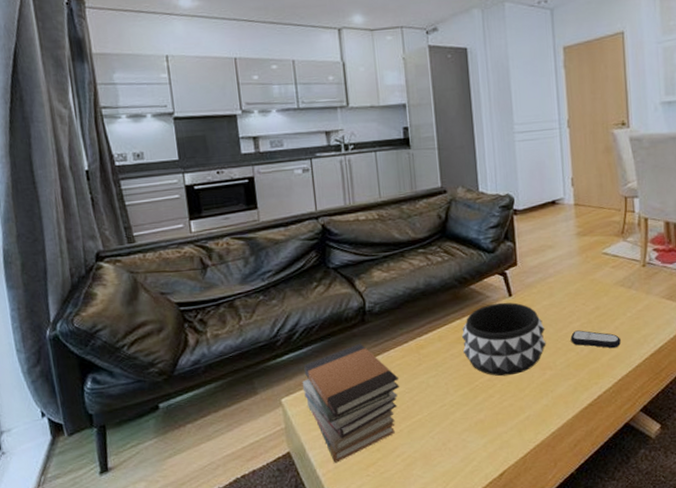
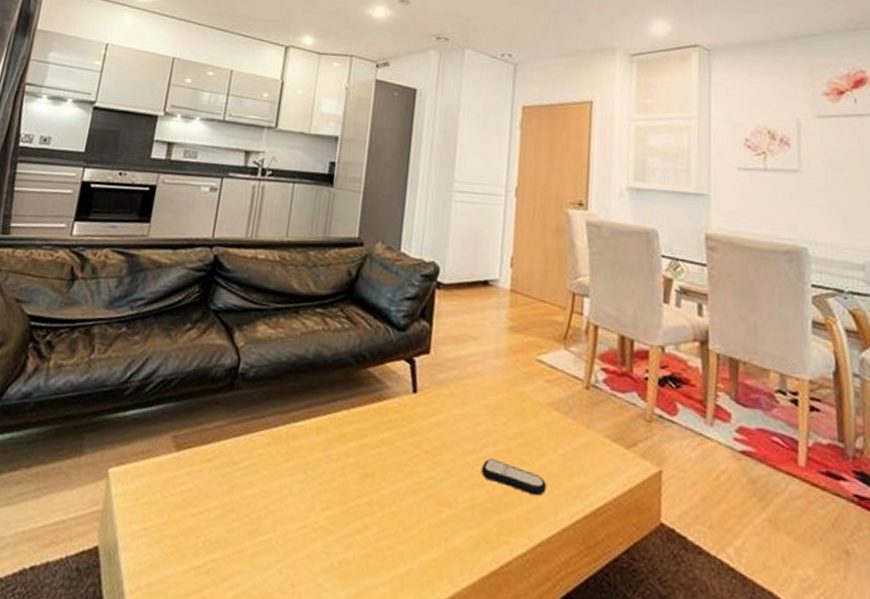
book stack: present [302,343,400,463] -> none [136,414,257,578]
decorative bowl: present [461,302,547,377] -> none [342,397,451,505]

